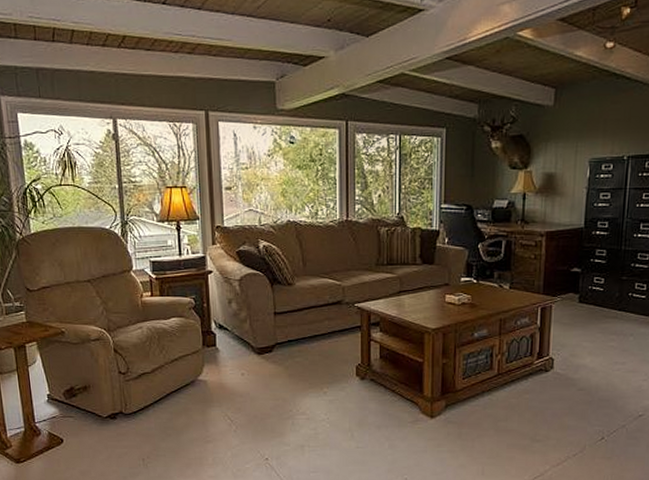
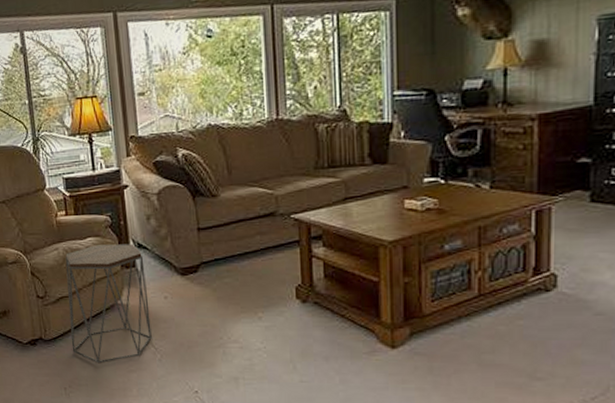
side table: none [148,325,228,435] -> present [65,244,152,364]

